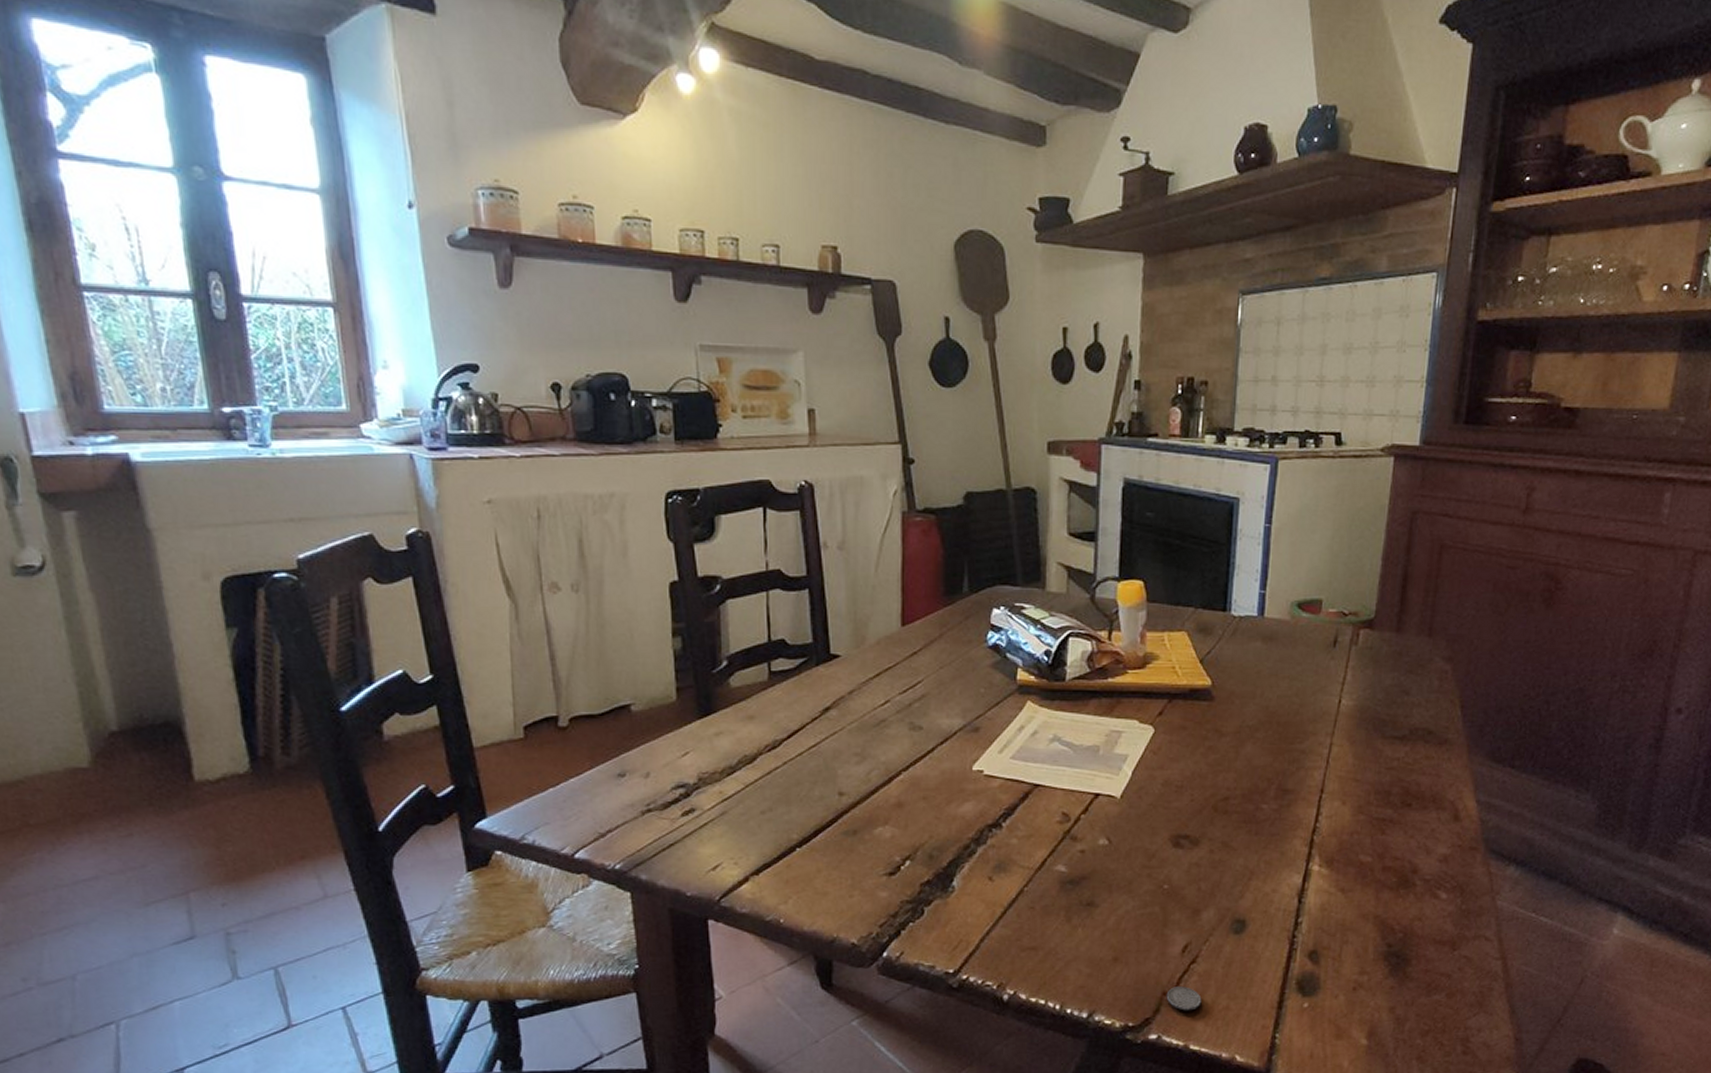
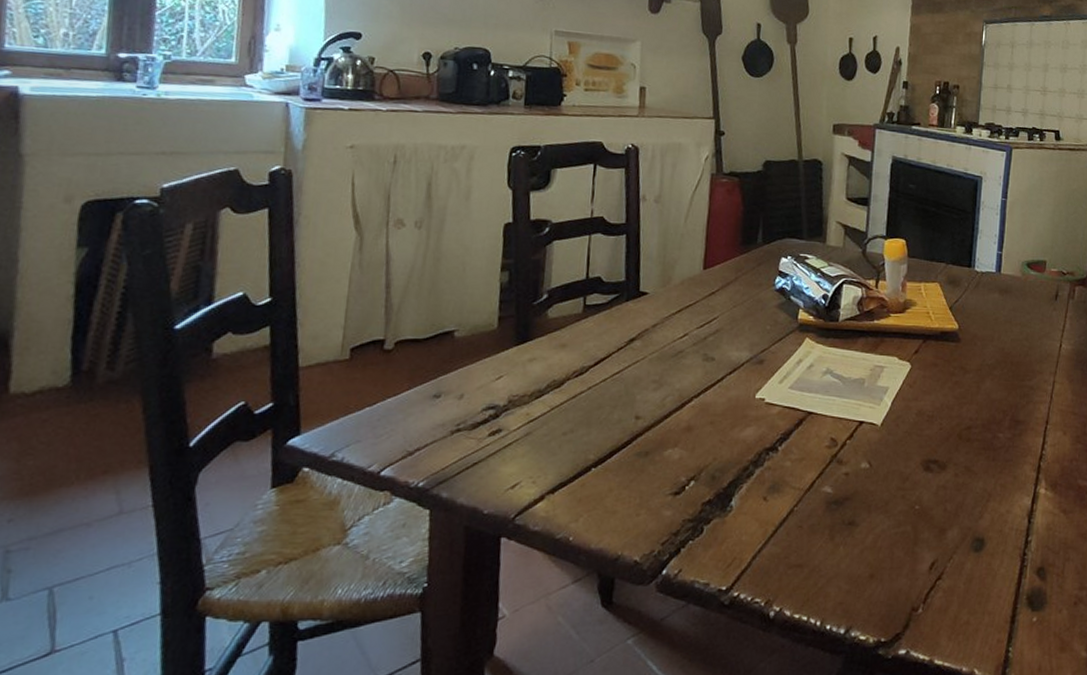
coin: present [1166,986,1202,1011] -> none [915,602,946,626]

